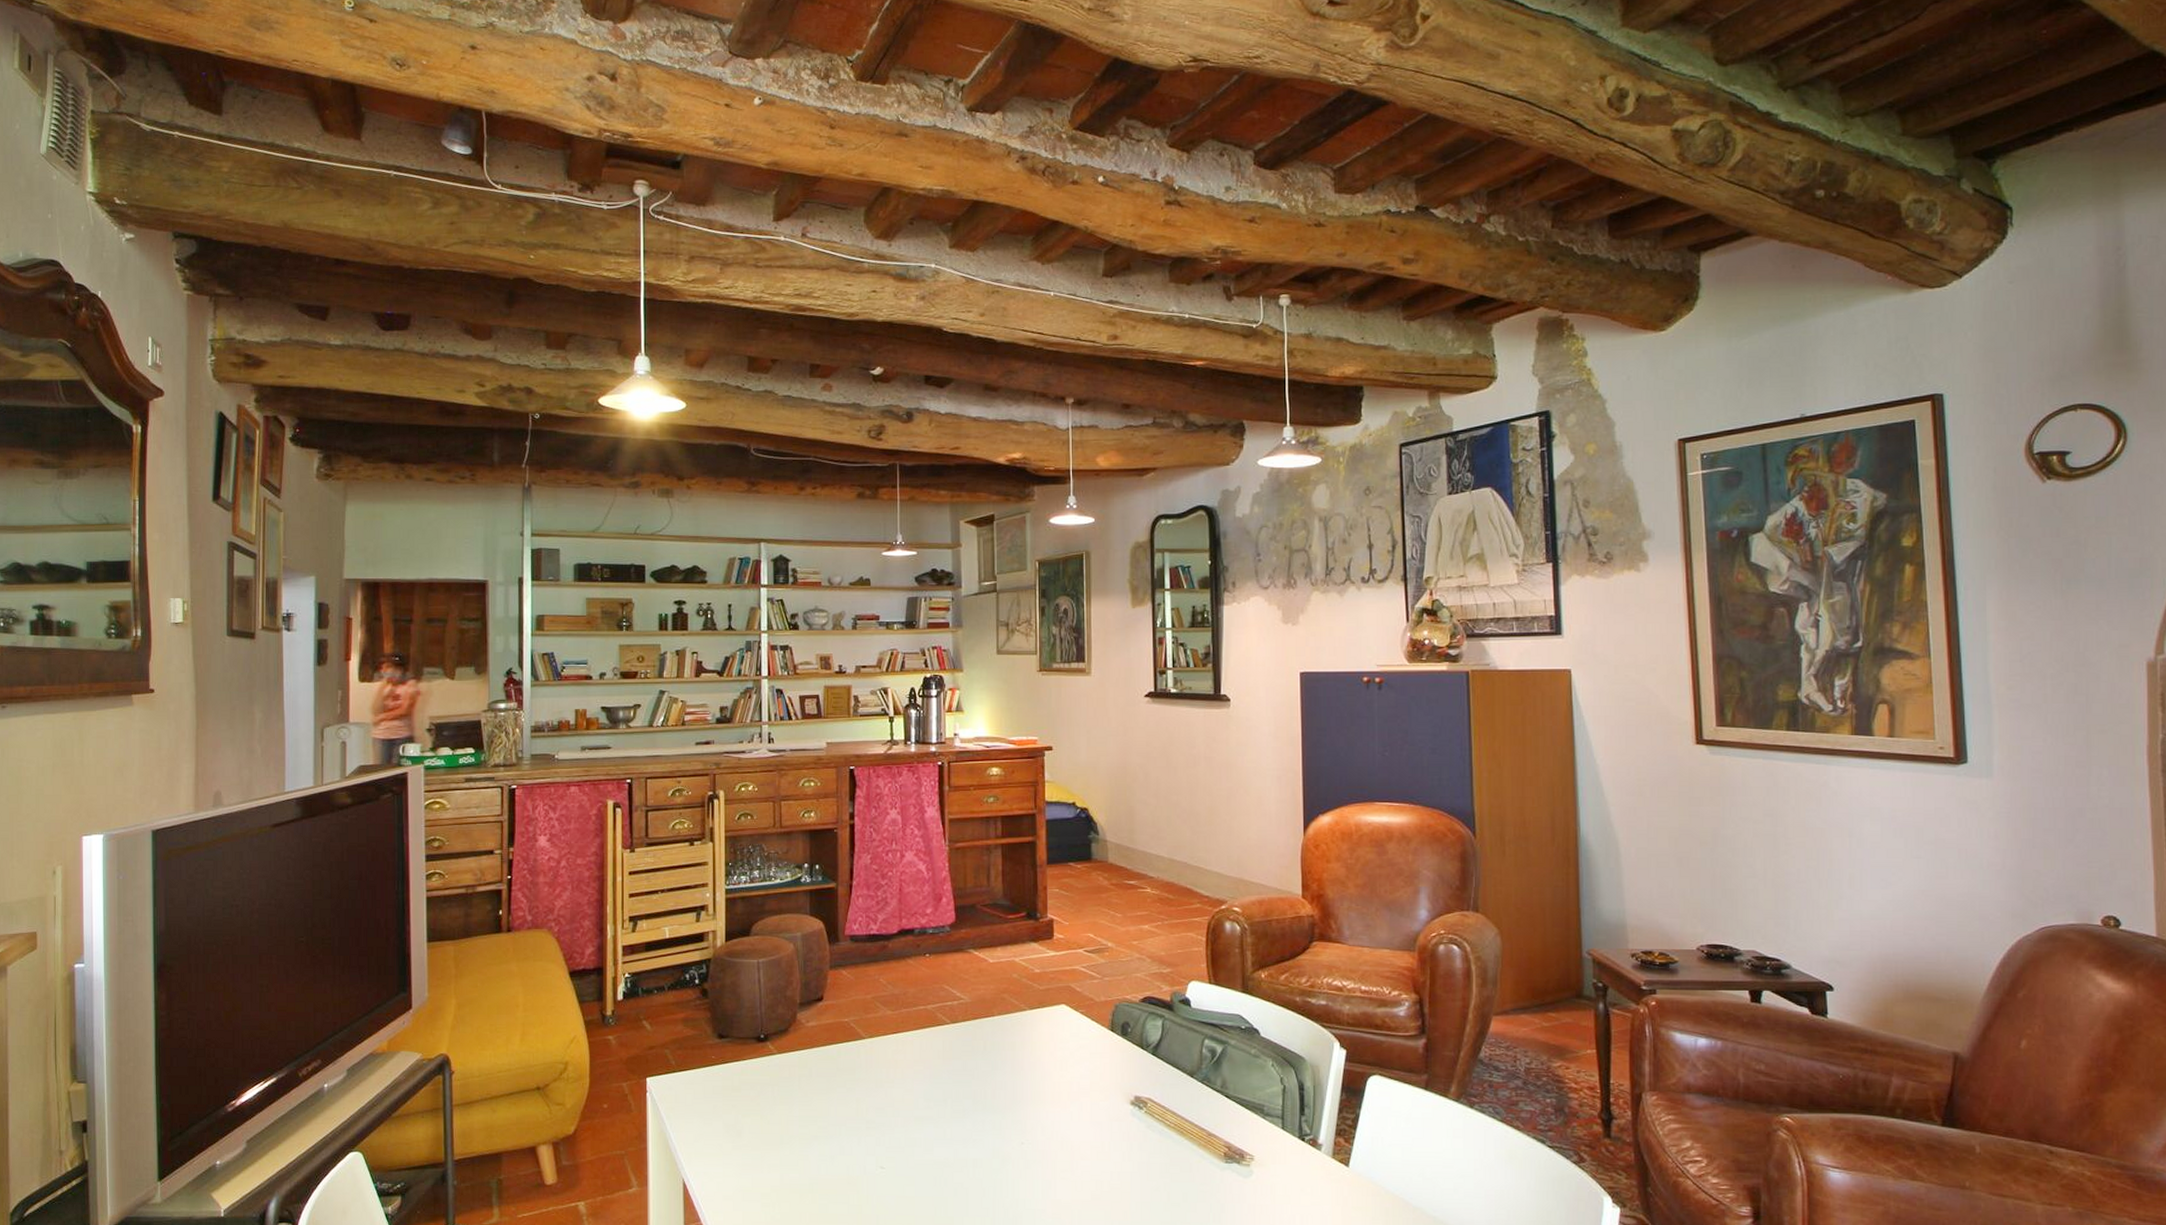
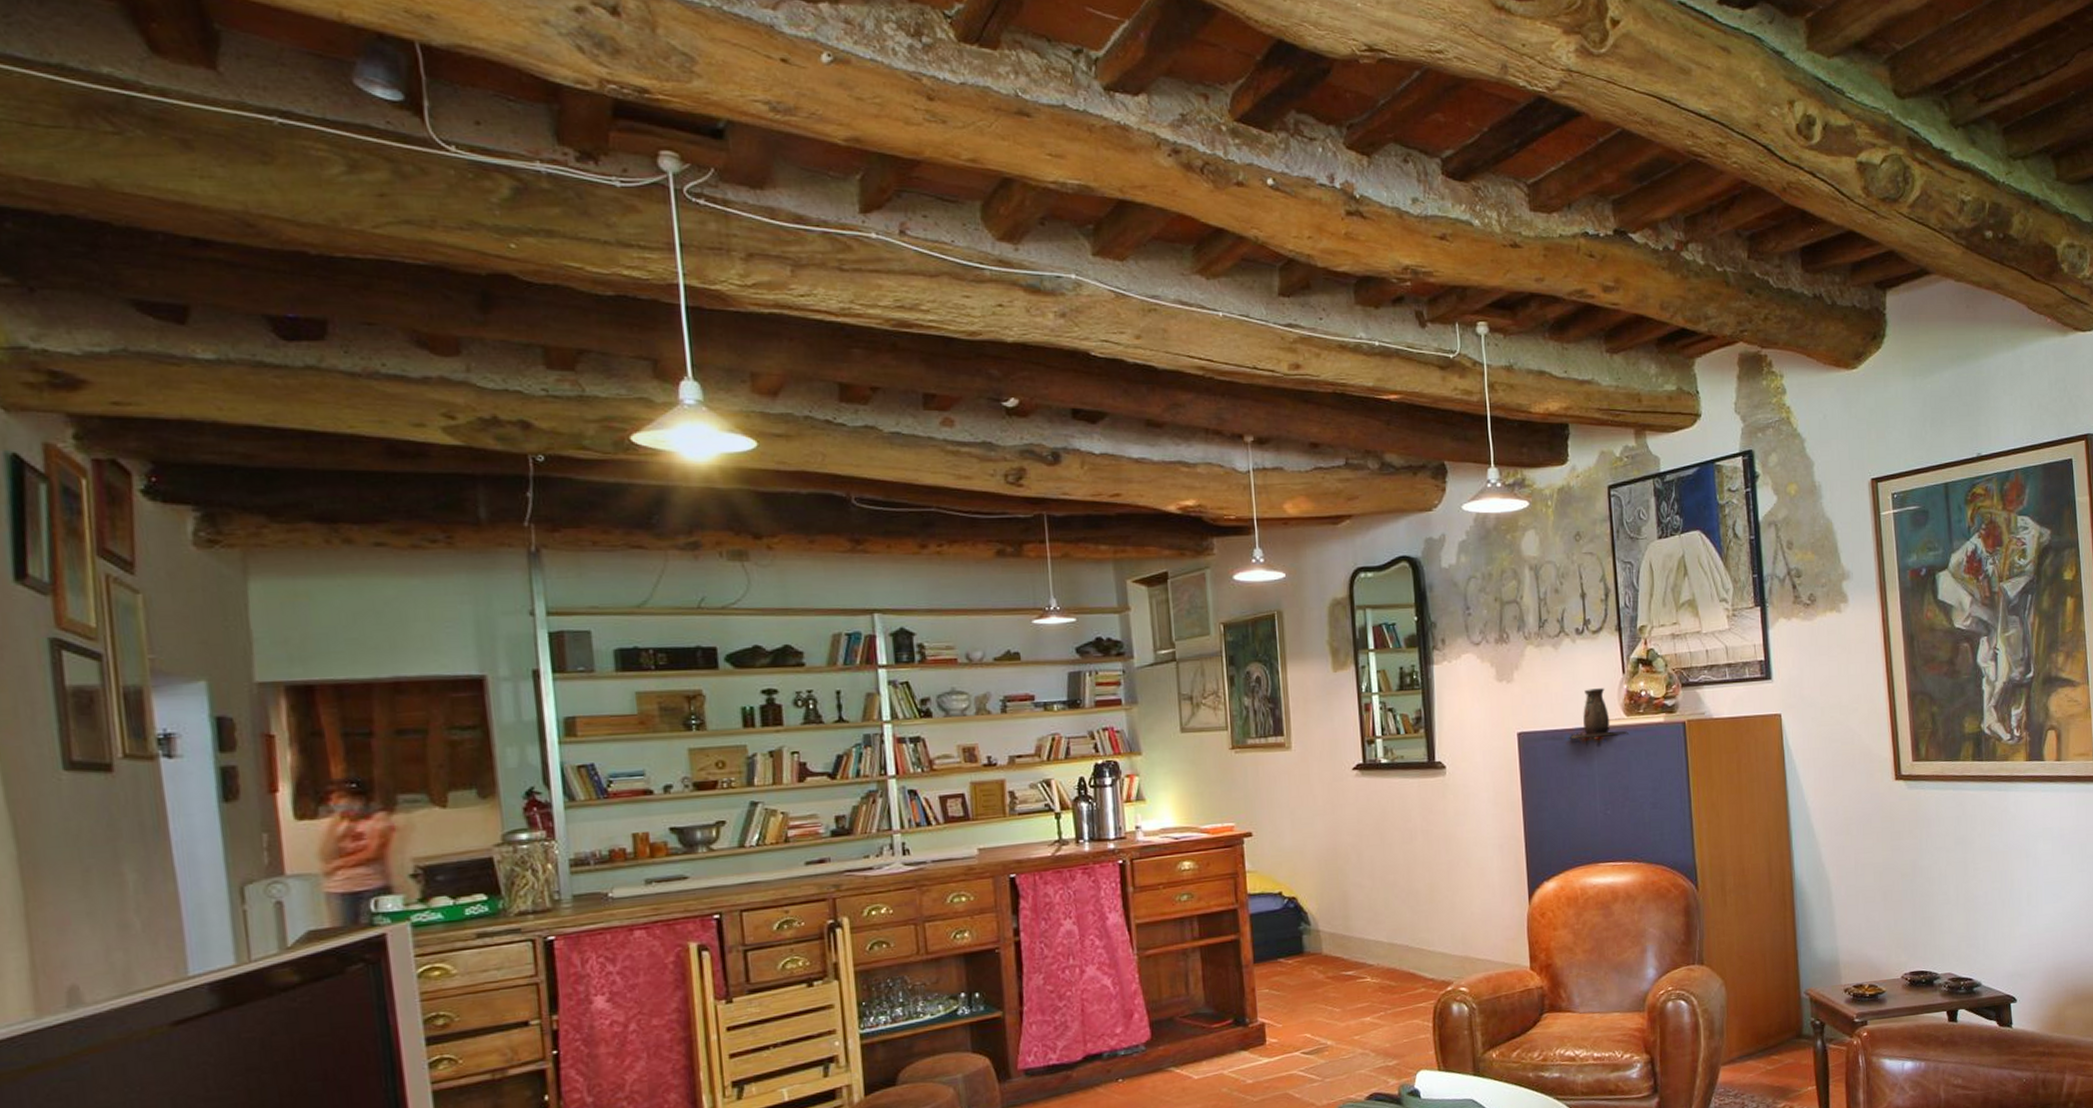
decorative vase: none [1351,635,1411,681] -> present [1570,688,1630,739]

